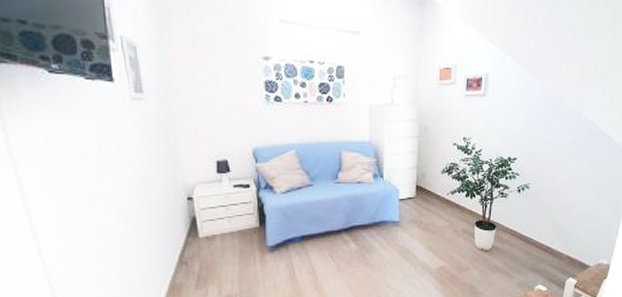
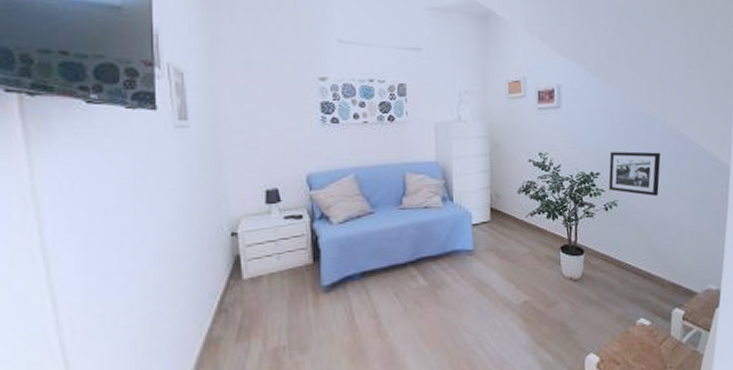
picture frame: none [523,140,574,182] -> present [608,151,661,197]

